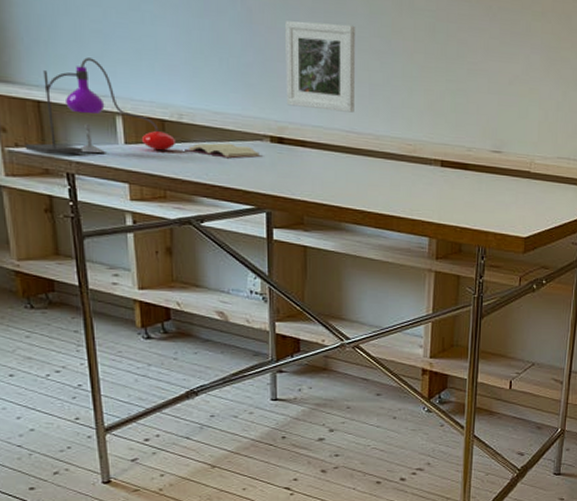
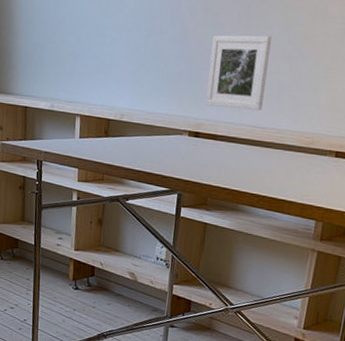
desk lamp: present [25,57,263,159] -> none [12,73,181,150]

